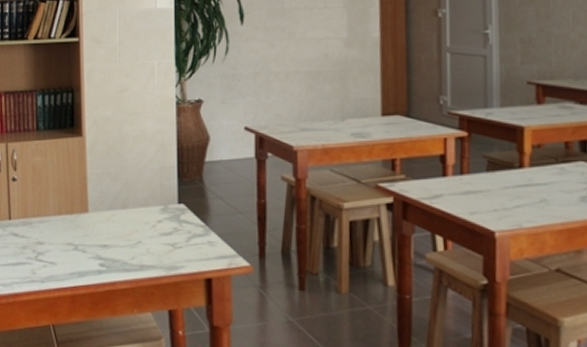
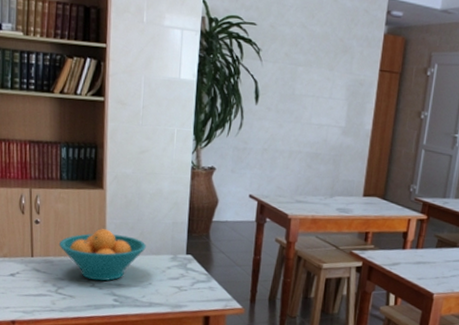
fruit bowl: none [37,181,132,243] -> present [58,229,146,281]

